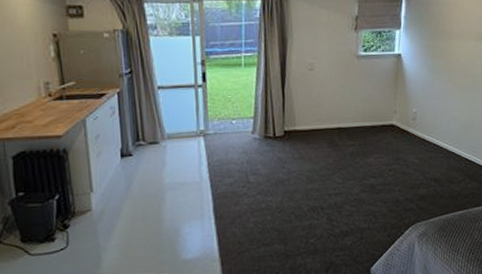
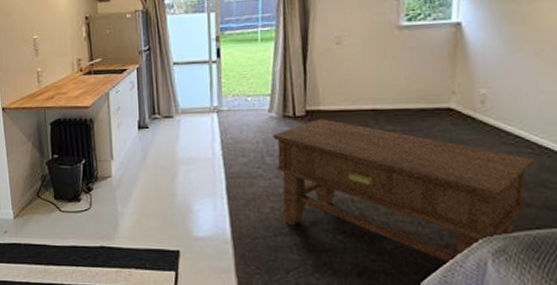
side table: none [255,137,446,250] -> present [272,118,536,265]

